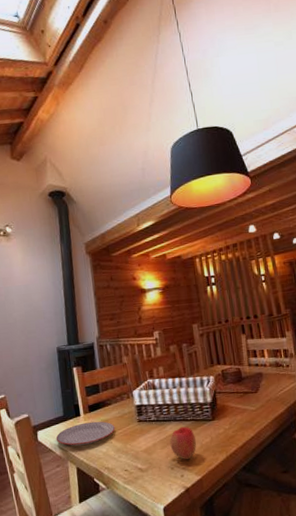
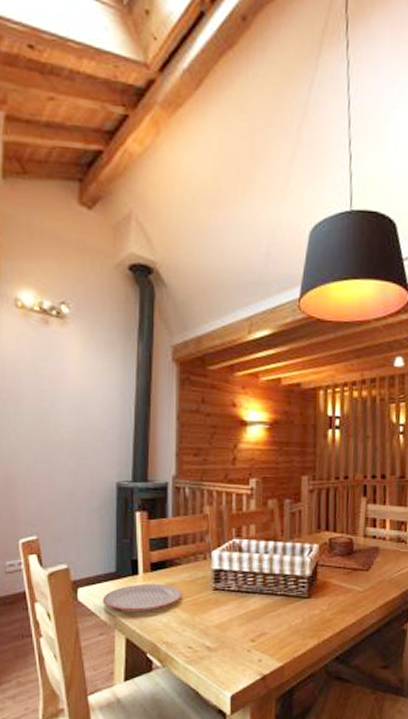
apple: present [170,426,197,460] -> none [250,602,284,642]

